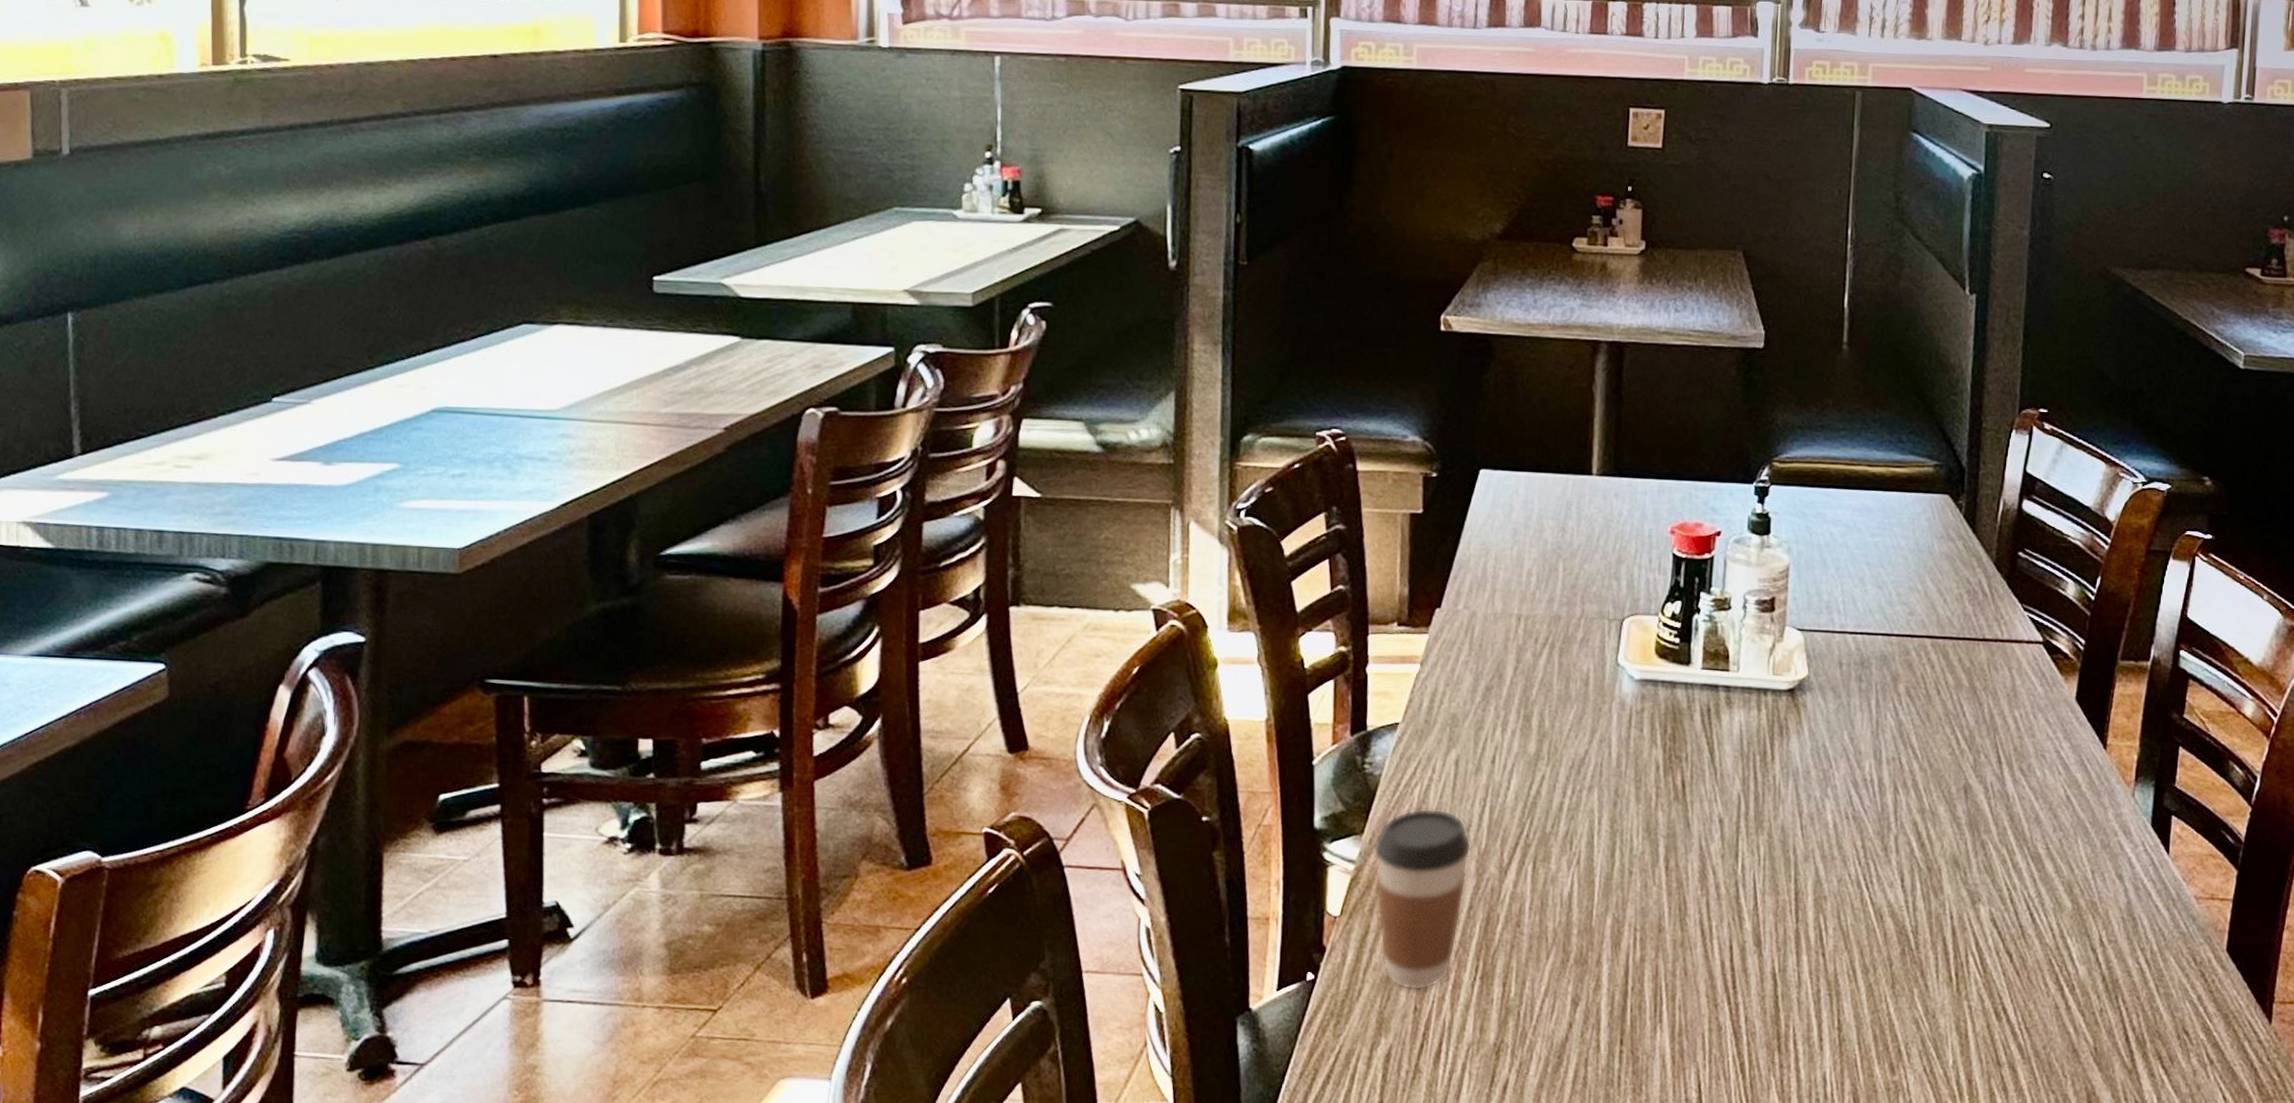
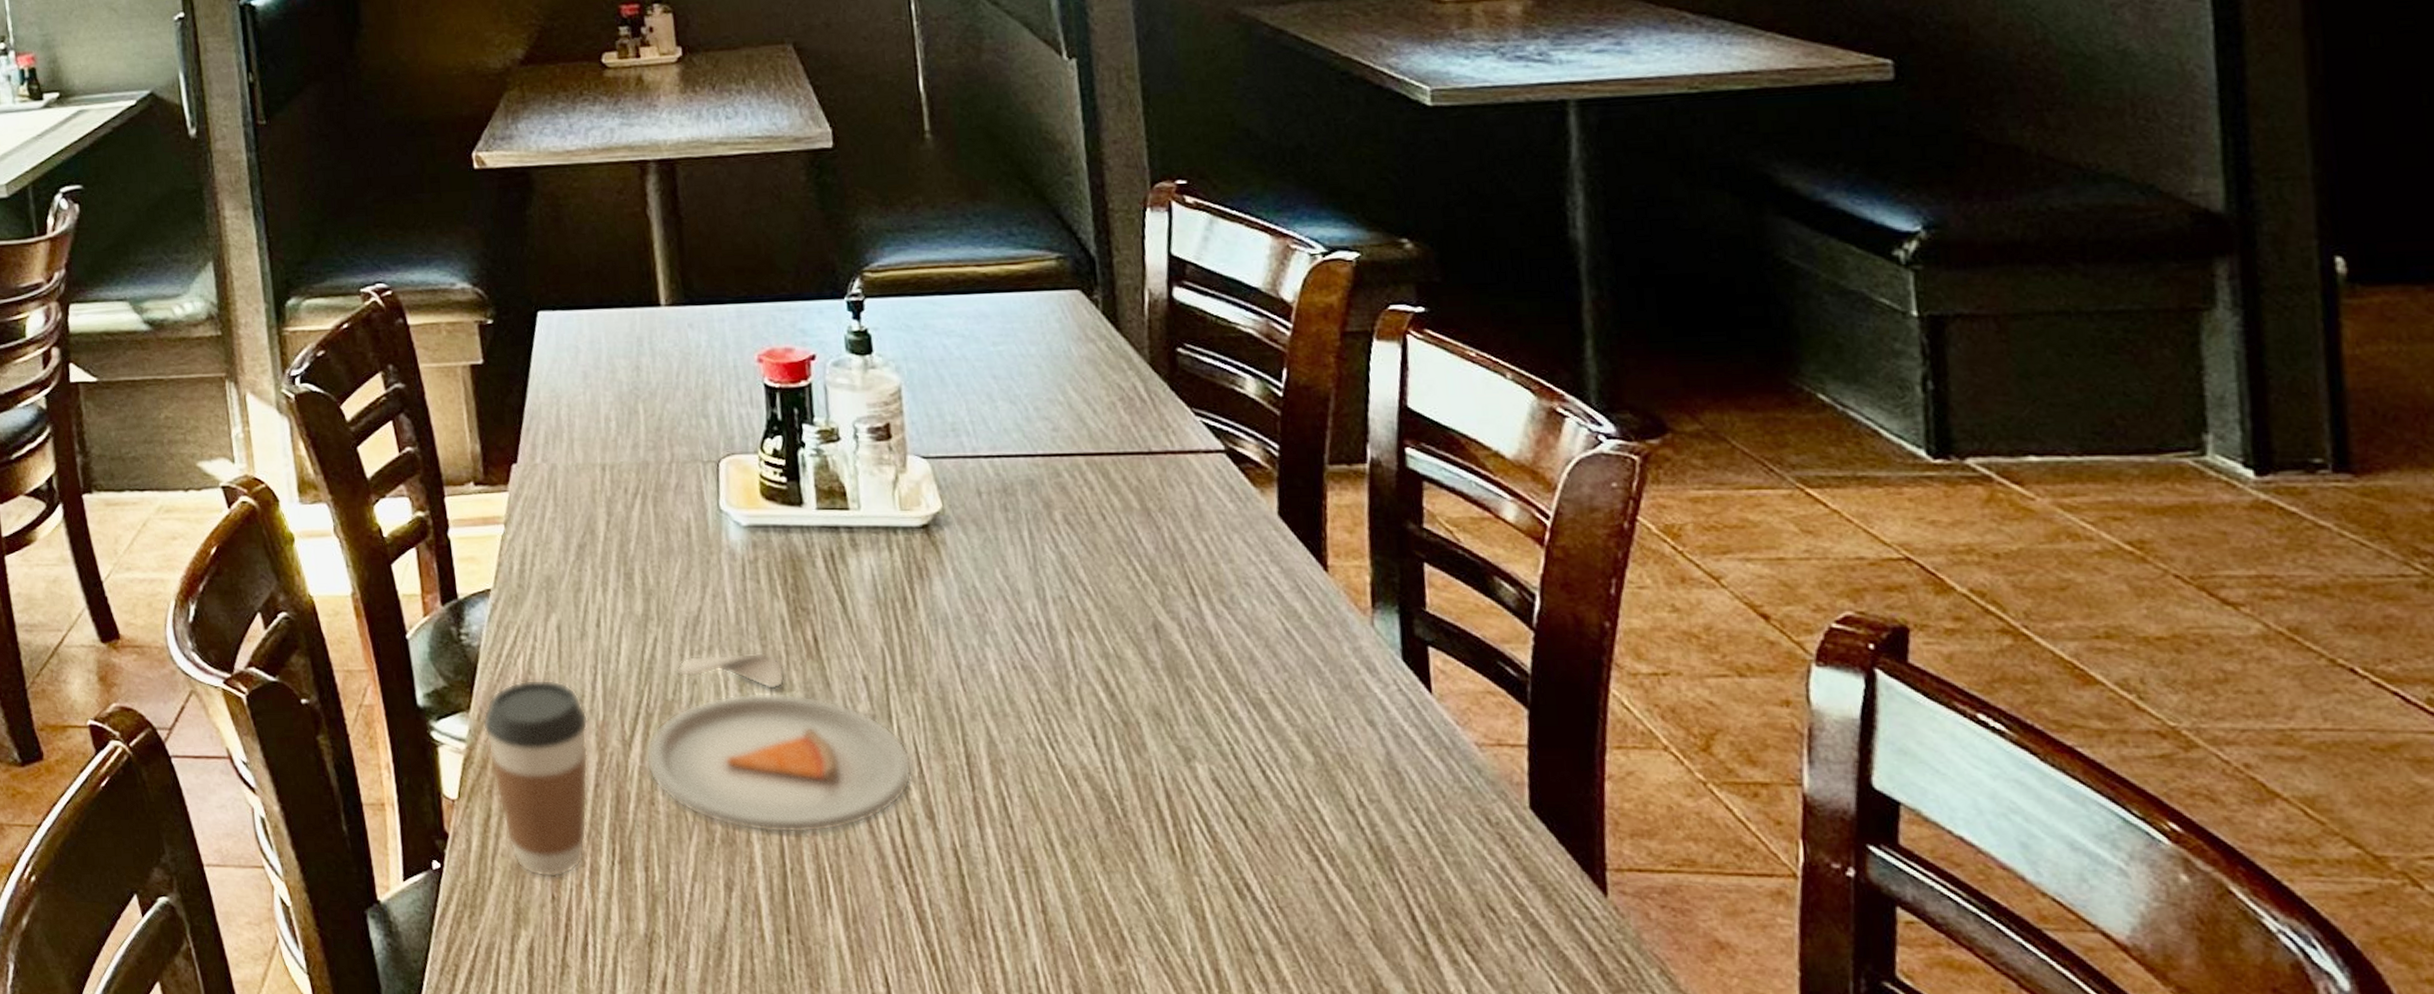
dinner plate: none [1518,793,1750,956] -> present [645,652,913,834]

